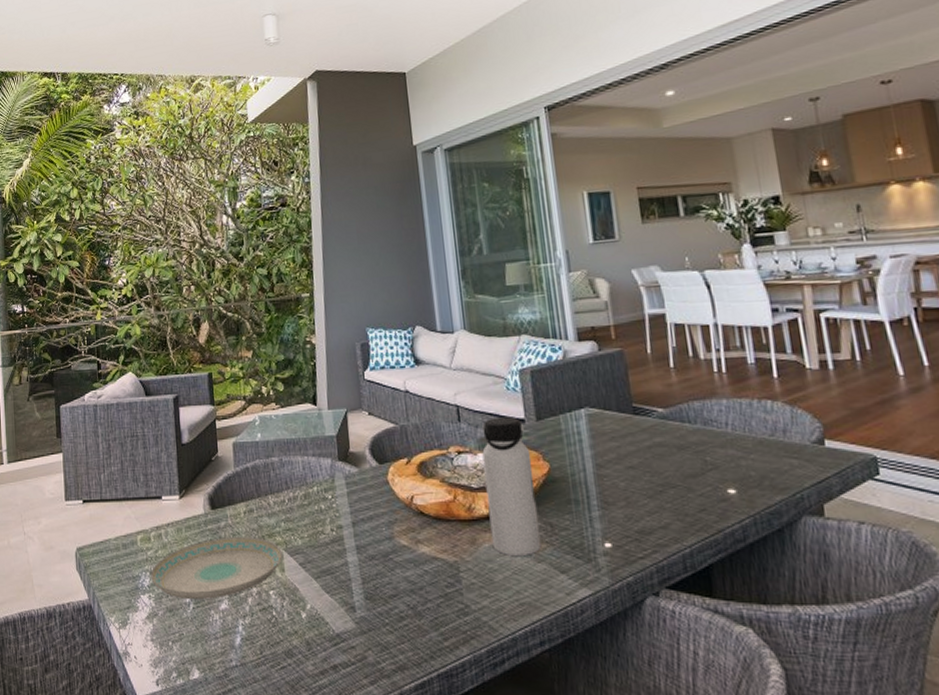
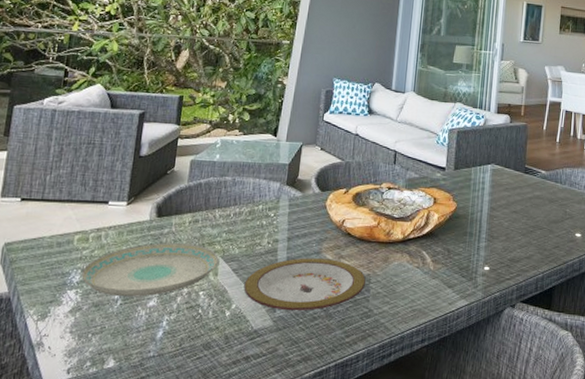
plate: none [315,545,454,610] -> present [243,258,366,311]
water bottle: present [482,417,542,555] -> none [400,164,445,273]

